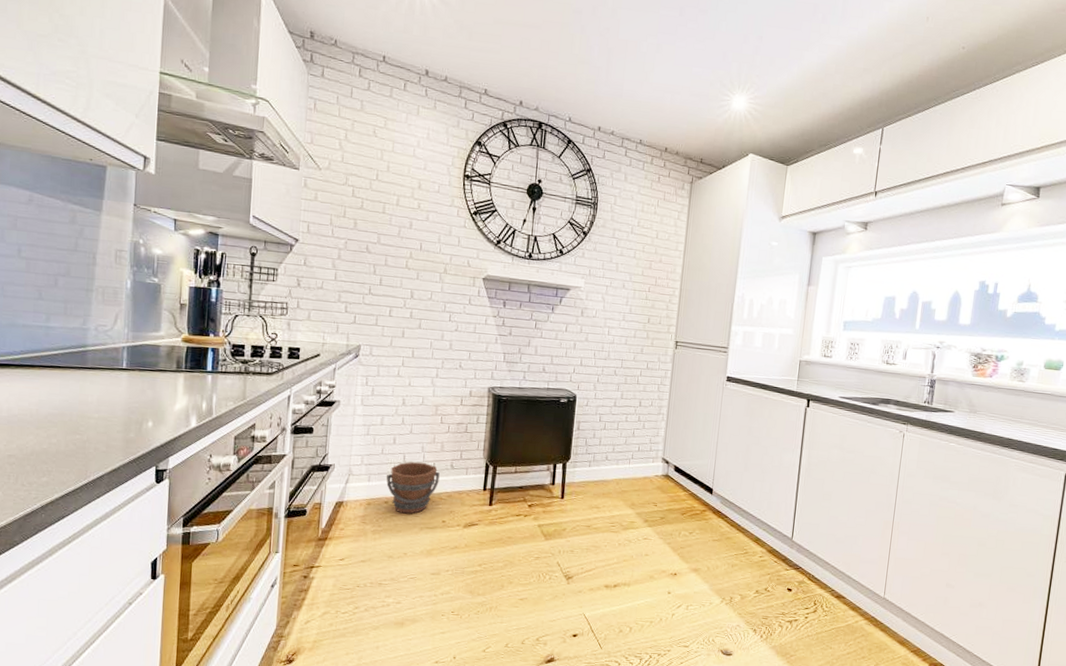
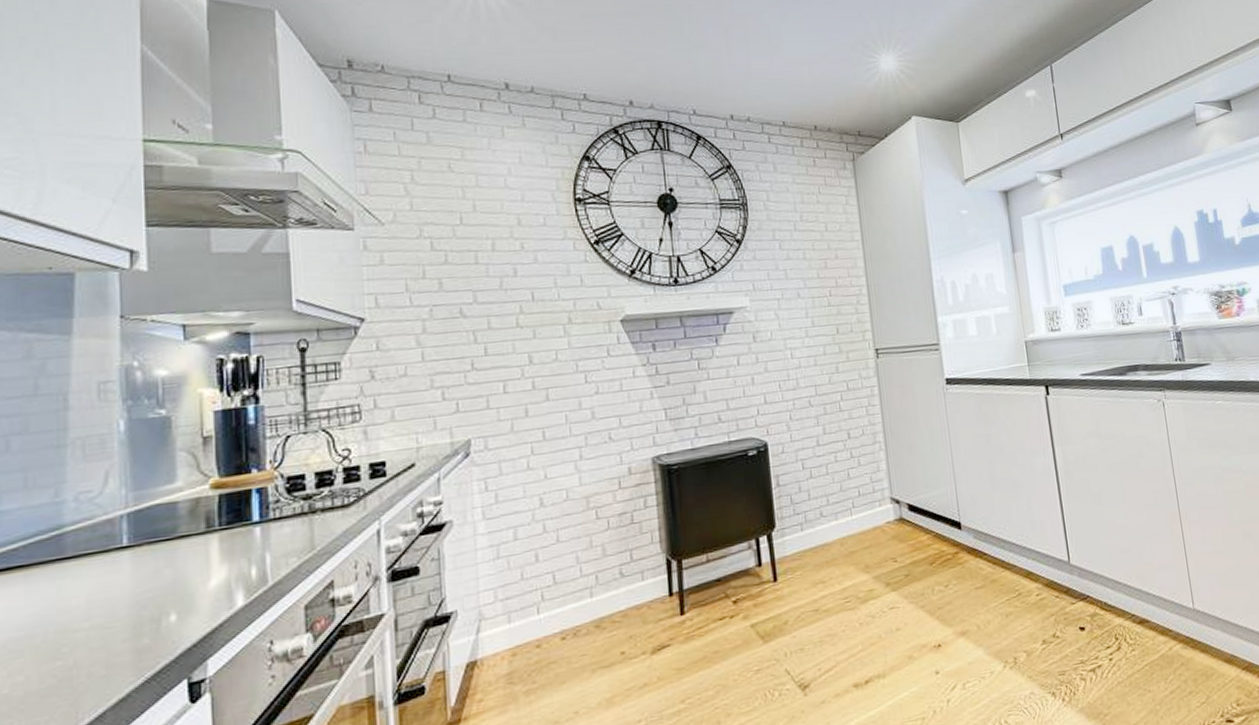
bucket: present [386,462,440,514] -> none [532,578,607,657]

